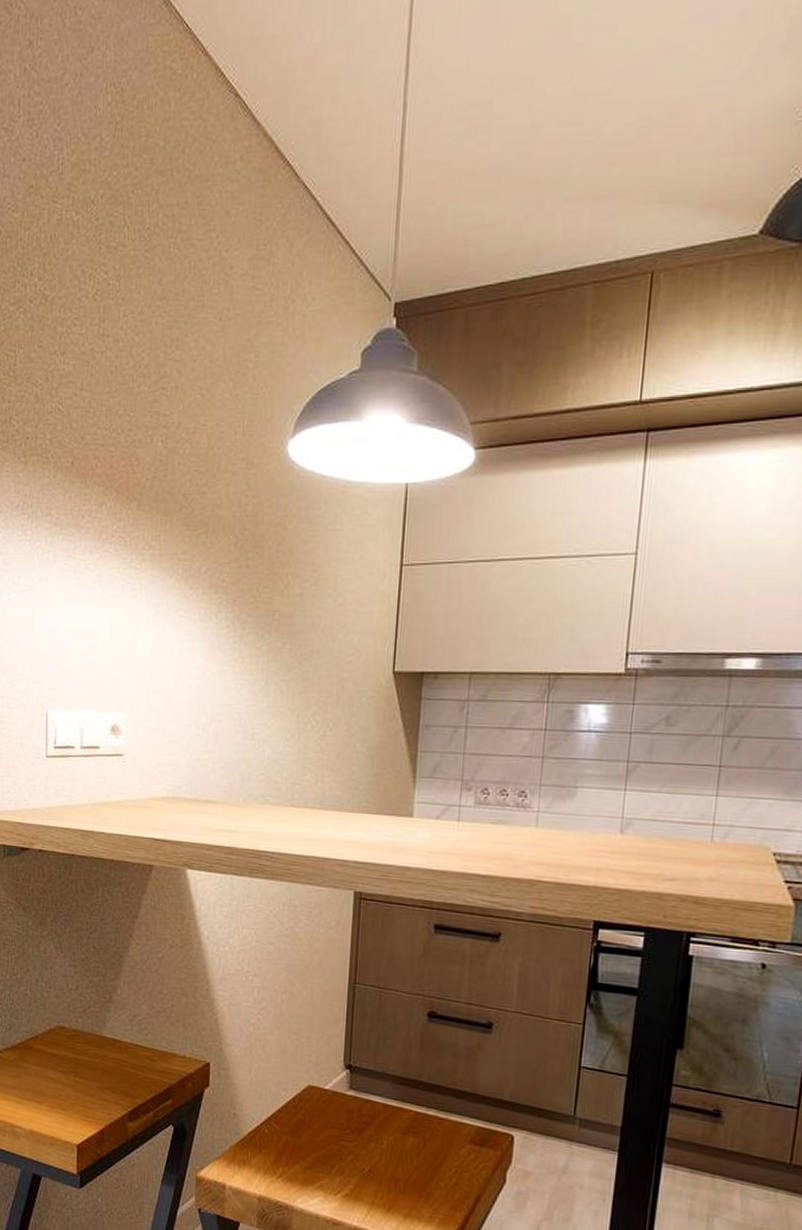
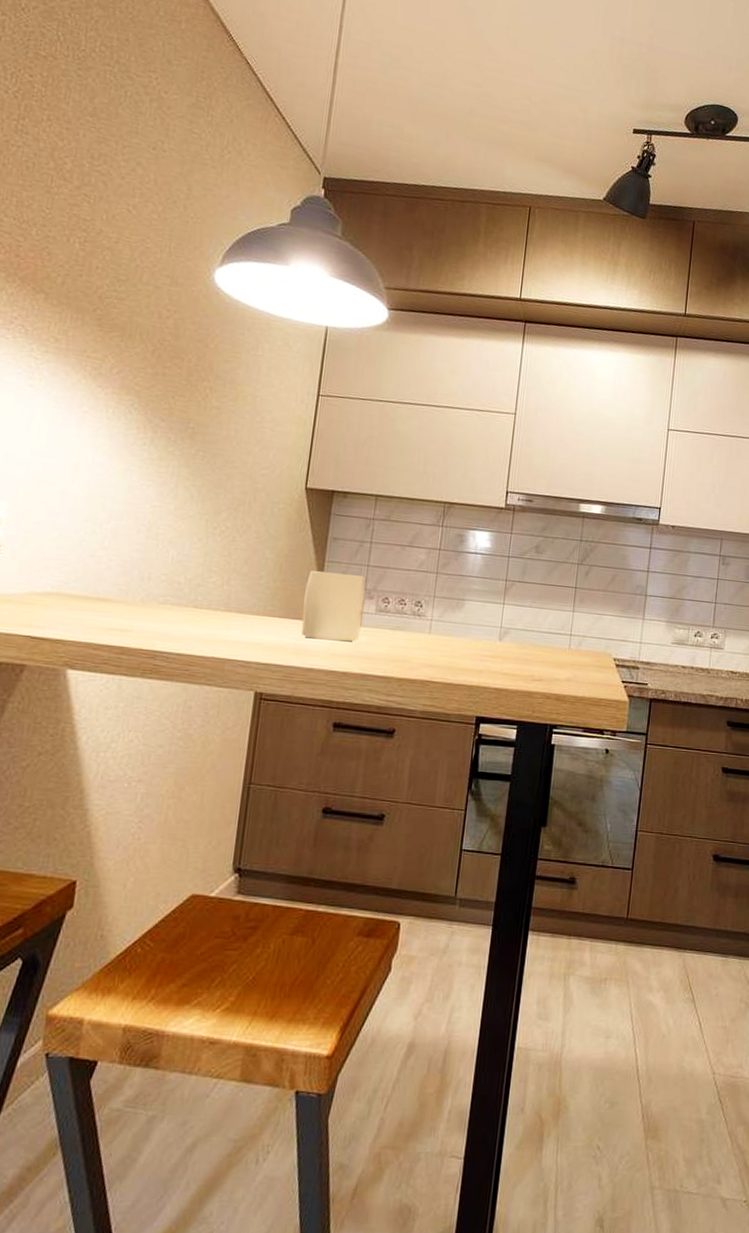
mug: none [396,762,463,838] -> present [301,571,366,642]

